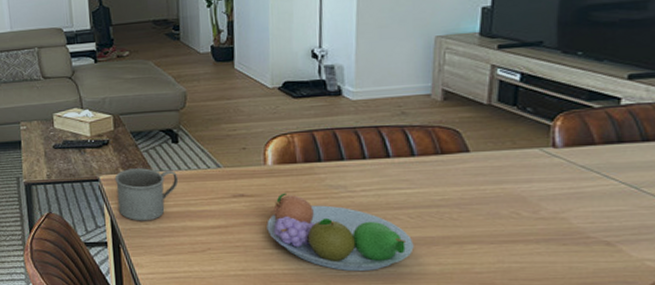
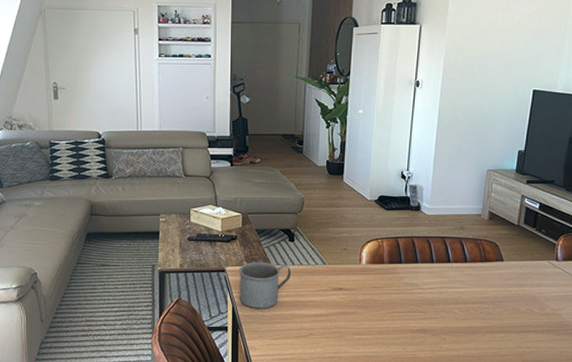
fruit bowl: present [266,193,414,272] -> none [357,288,462,355]

